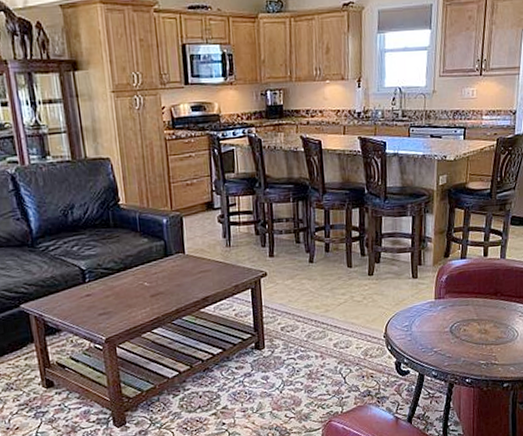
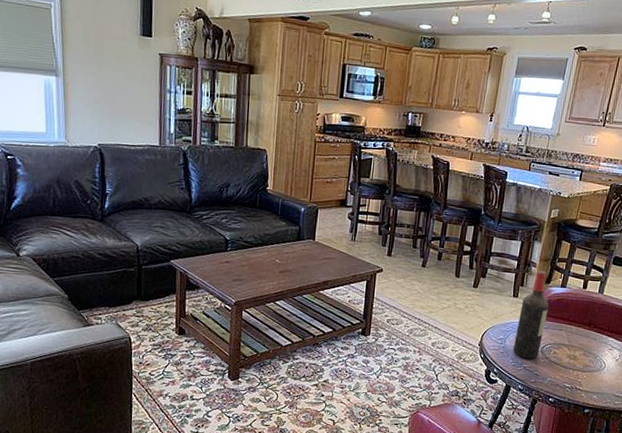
wine bottle: none [420,244,451,343] -> present [512,270,549,360]

